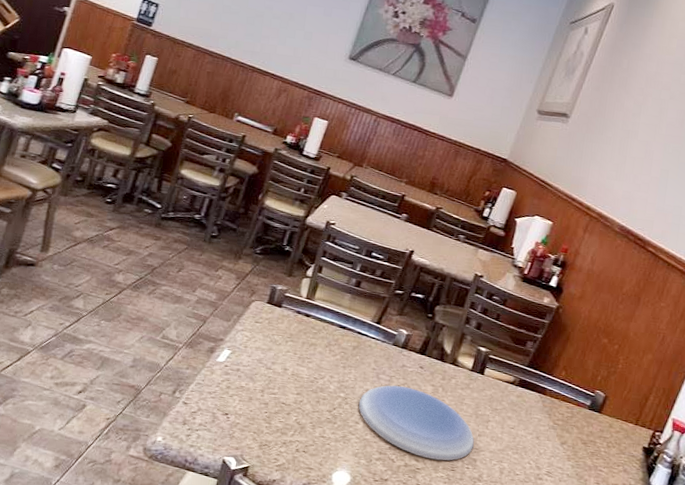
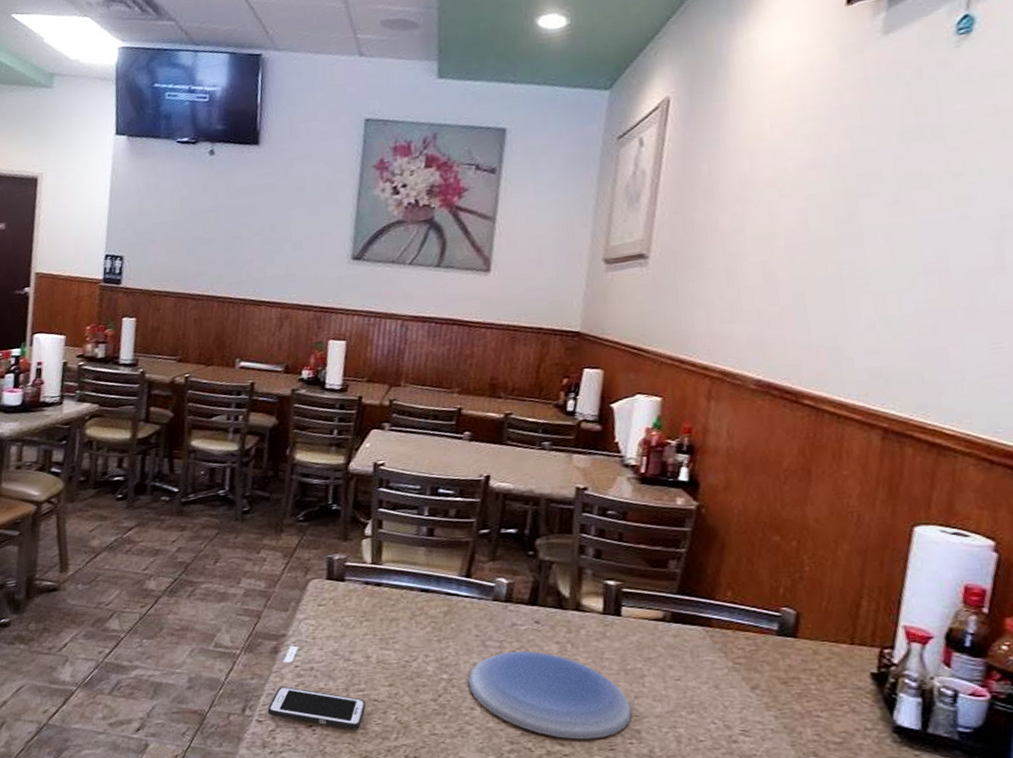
cell phone: none [194,379,276,423] -> present [267,686,367,729]

